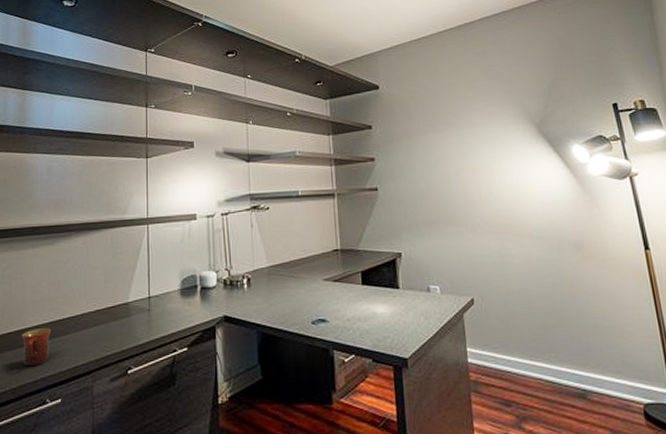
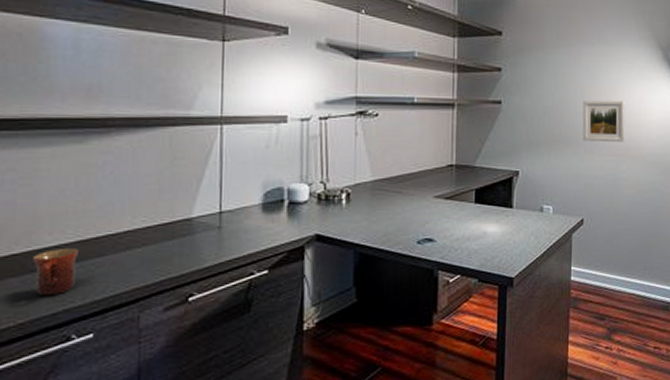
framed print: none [458,178,508,221] -> present [582,100,626,143]

